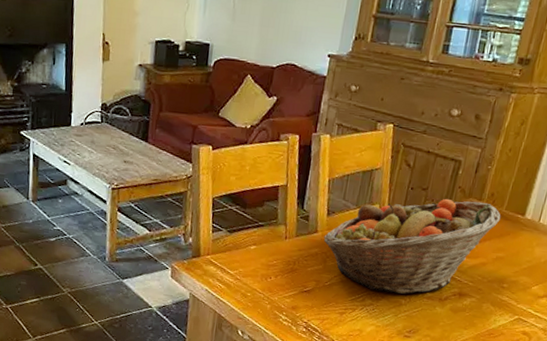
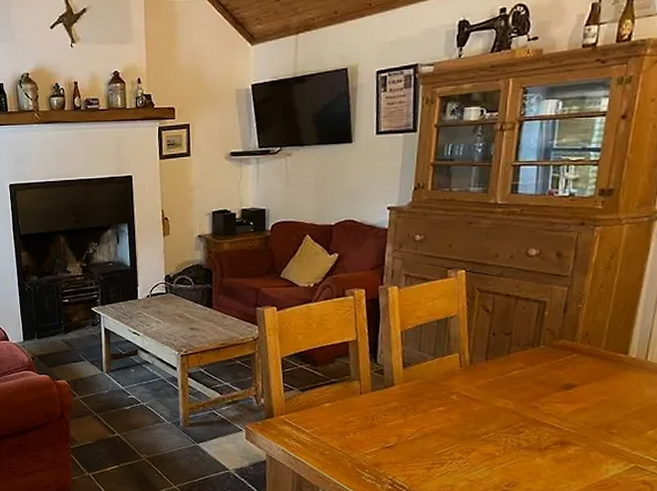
fruit basket: present [323,198,501,294] -> none [401,342,600,445]

